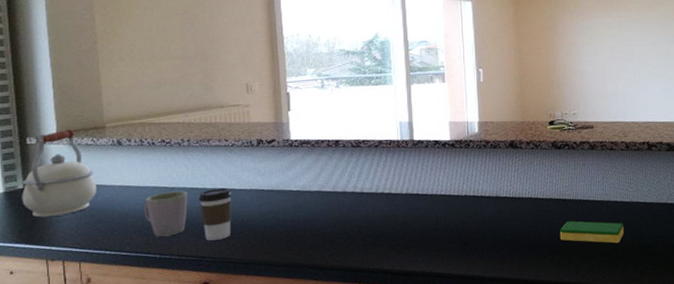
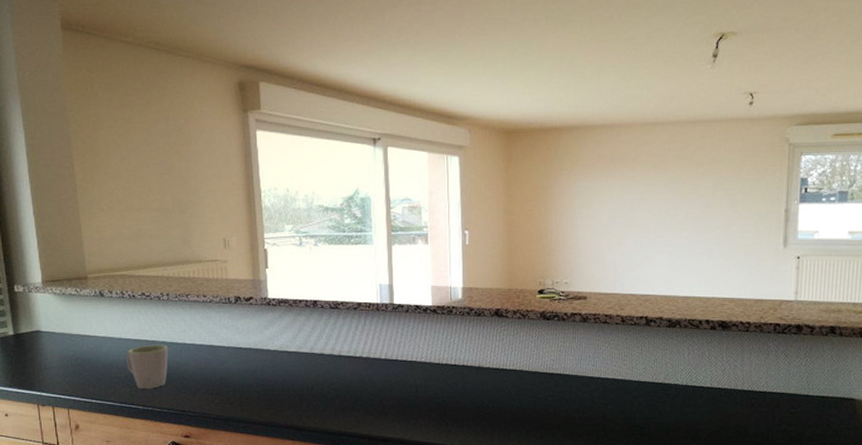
kettle: present [22,130,96,218] -> none [12,279,81,364]
coffee cup: present [198,187,232,241] -> none [178,343,211,395]
dish sponge: present [559,221,624,244] -> none [544,396,614,422]

